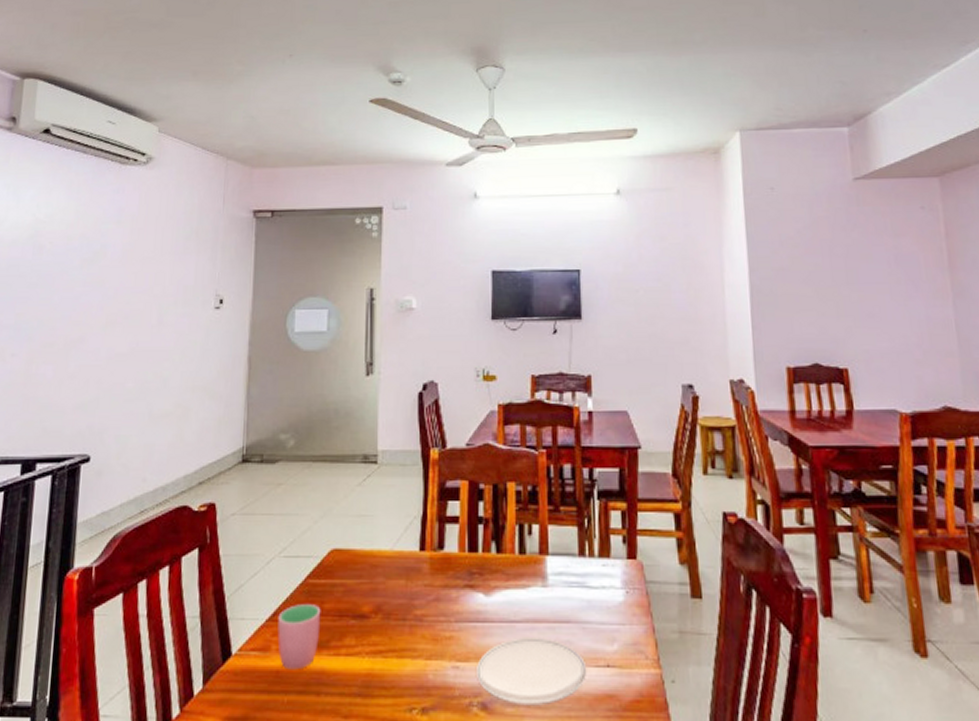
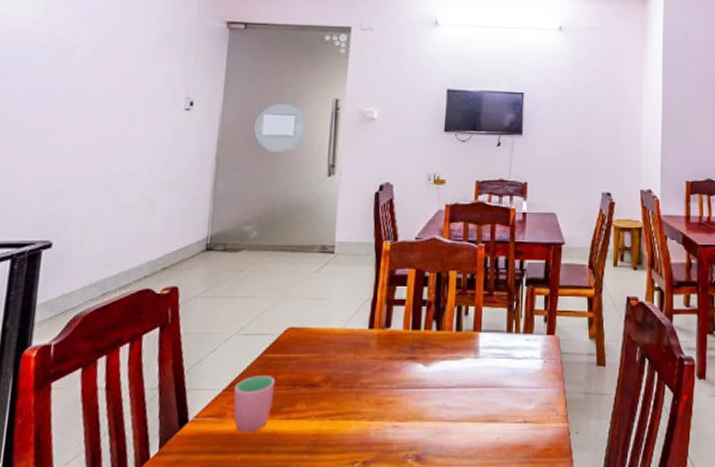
plate: present [477,638,587,706] -> none [413,400,508,456]

